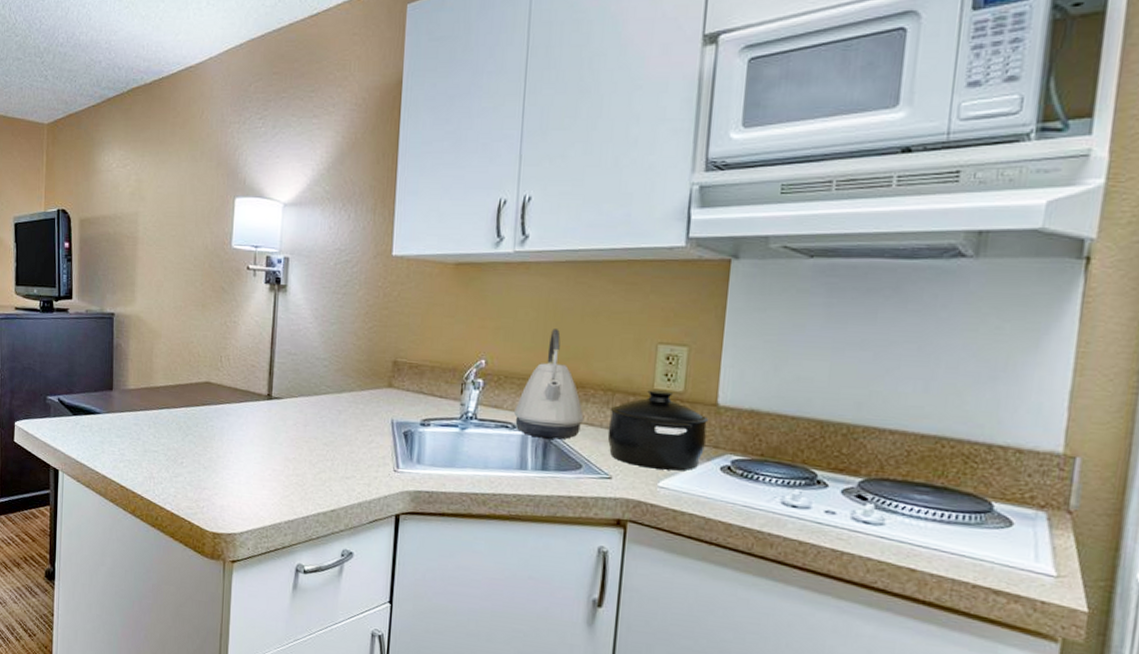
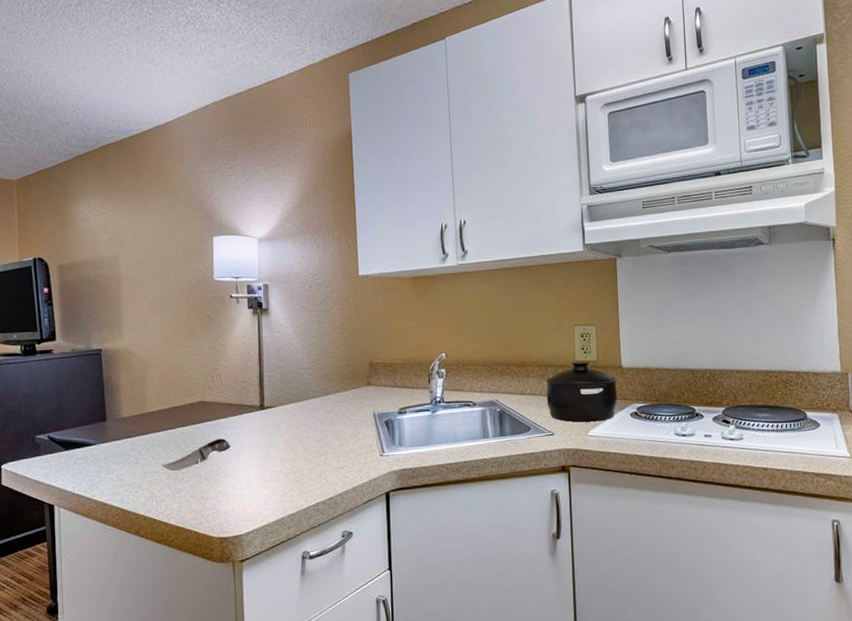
kitchen knife: none [162,425,233,454] -> present [162,438,231,472]
kettle: present [514,329,585,440] -> none [473,322,528,411]

